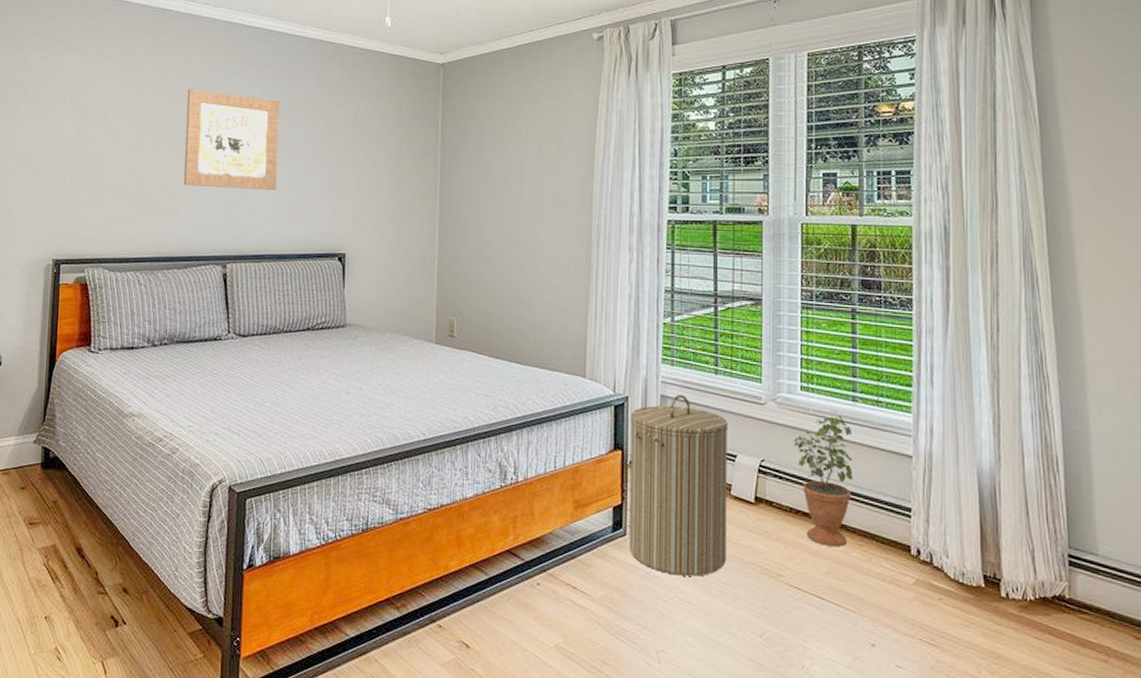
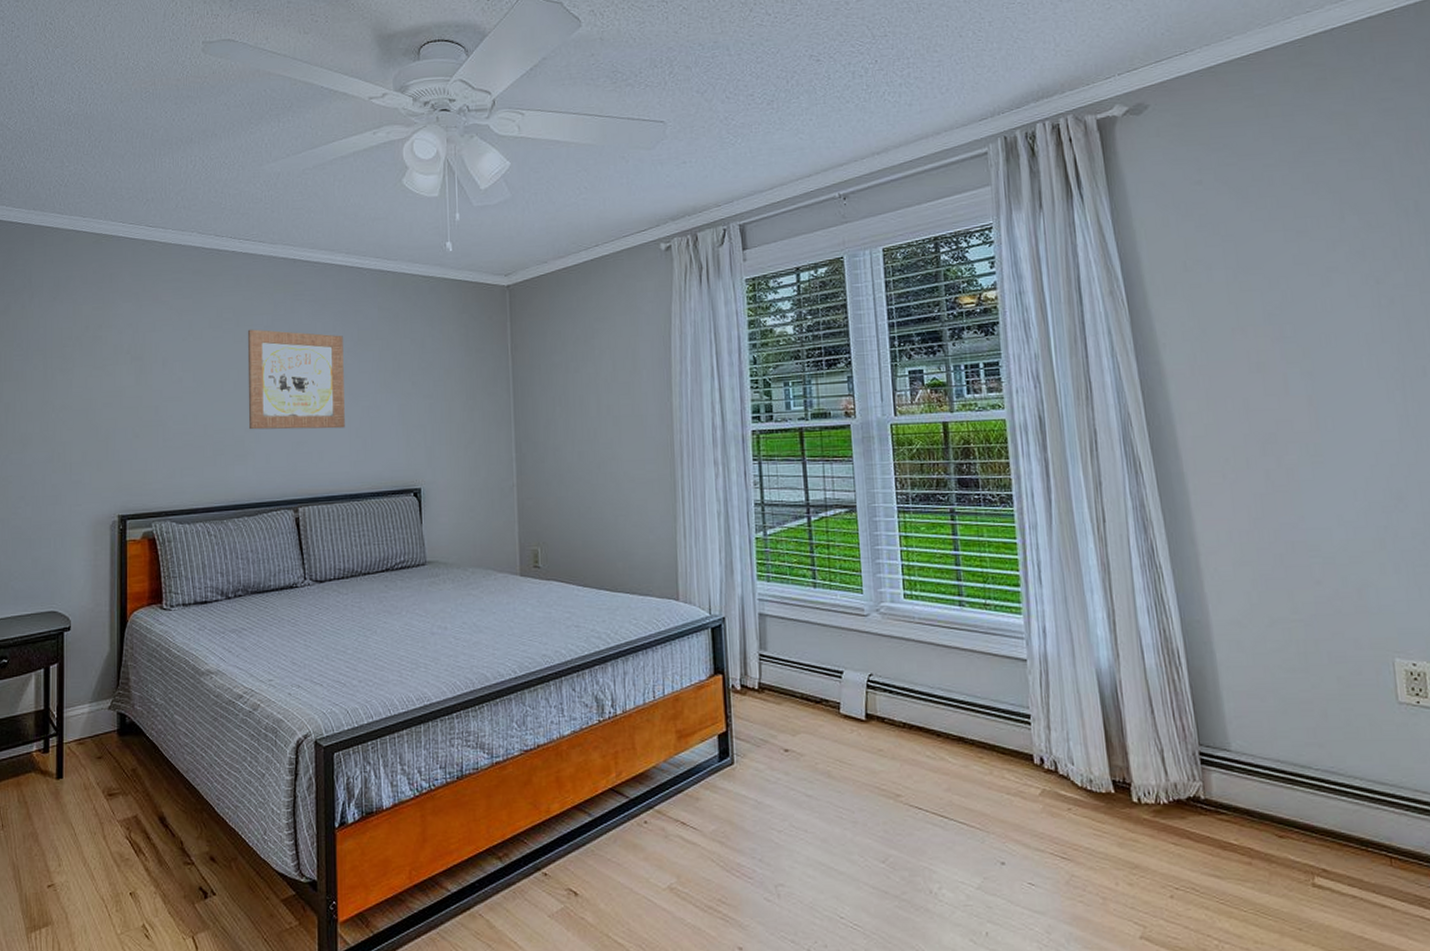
laundry hamper: present [629,394,729,577] -> none [728,611,841,803]
potted plant: present [793,411,854,546] -> none [900,617,967,760]

